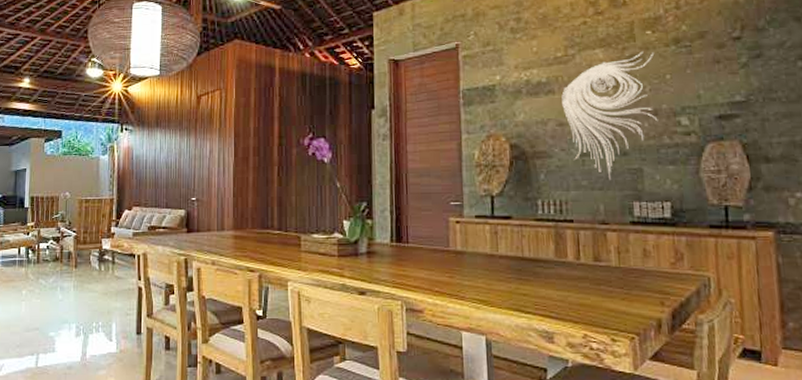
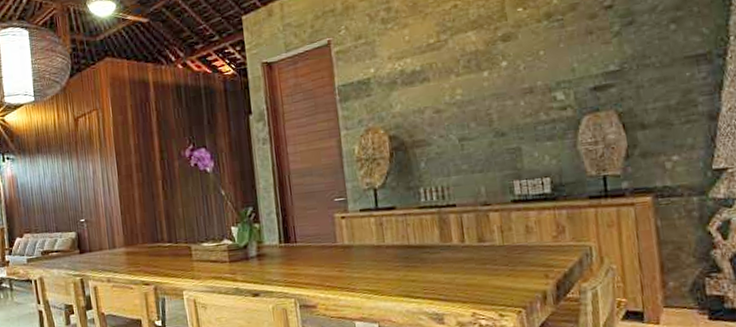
wall sculpture: present [561,51,658,180] -> none [437,29,534,162]

